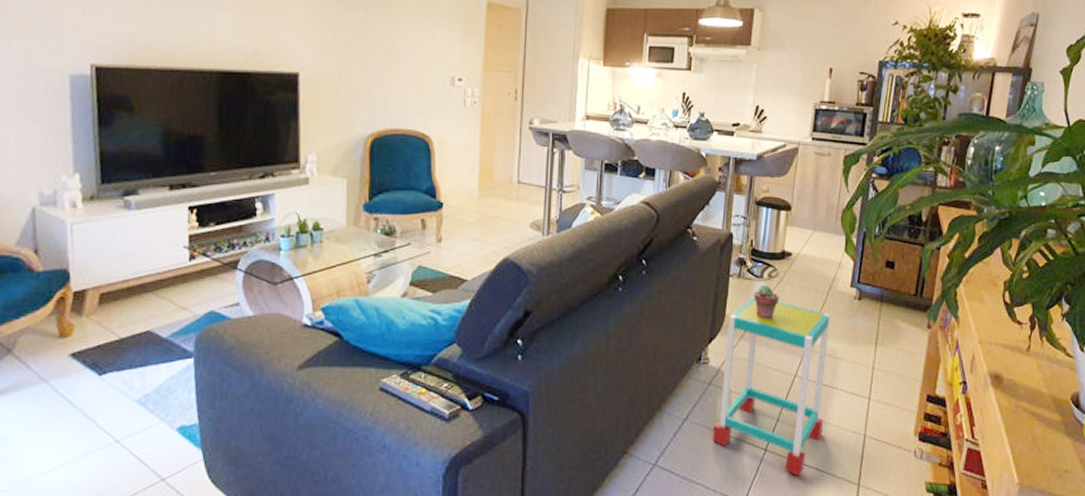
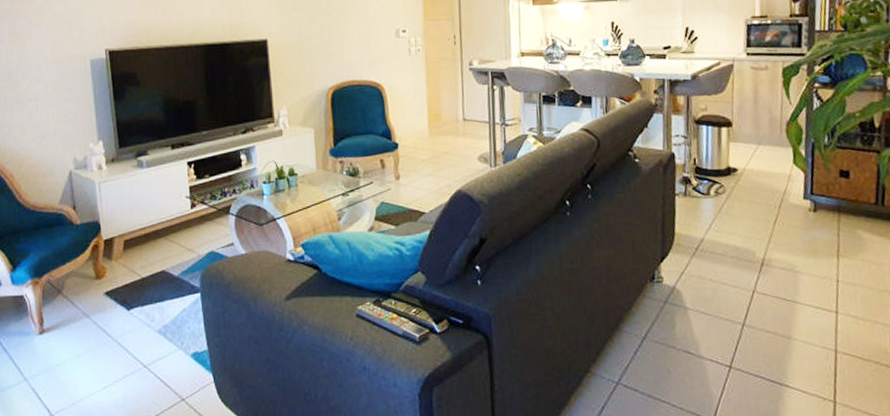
side table: present [713,296,831,477] -> none [673,214,790,394]
potted succulent: present [754,285,779,320] -> none [702,202,729,237]

